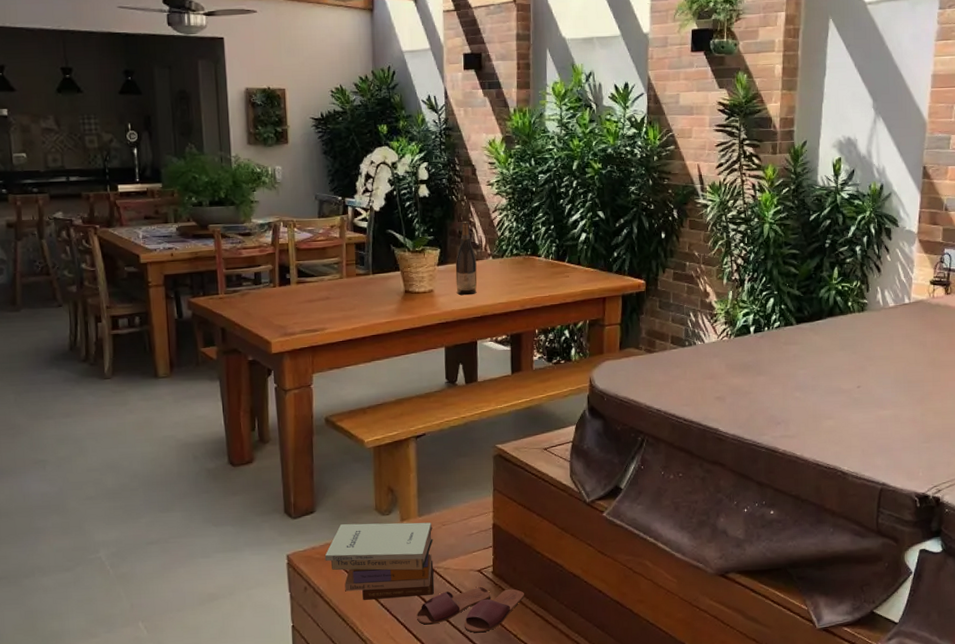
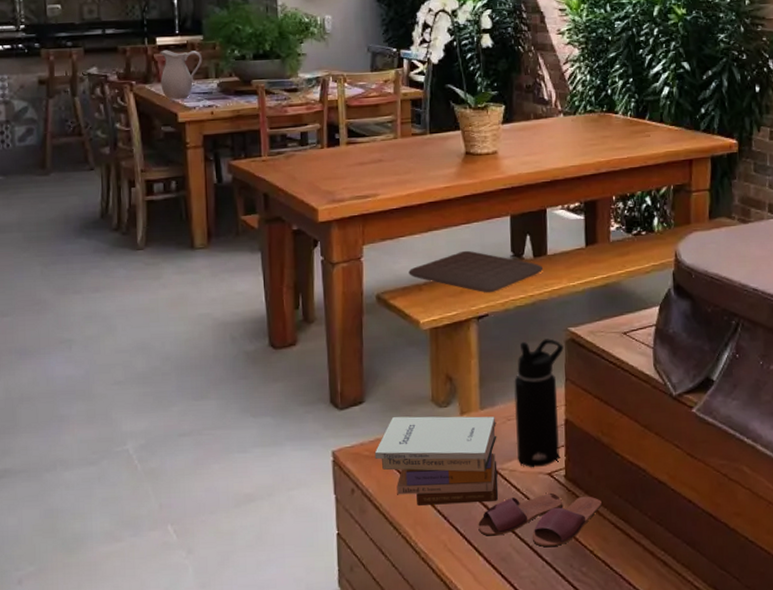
pitcher: none [121,196,162,243] -> present [160,50,203,100]
cushion: none [354,378,474,415] -> present [408,250,544,293]
water bottle: none [448,454,492,566] -> present [514,338,564,468]
wine bottle: present [455,221,478,296] -> none [522,74,547,158]

